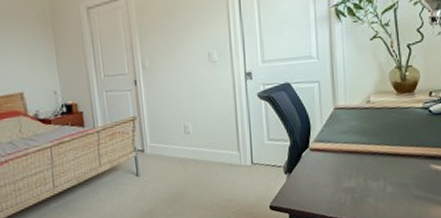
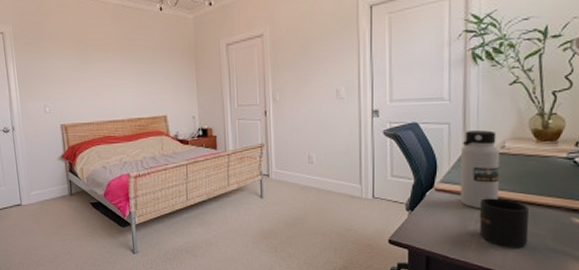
water bottle: none [332,86,367,165] -> present [460,130,500,208]
mug: none [351,152,395,200] -> present [479,198,530,247]

